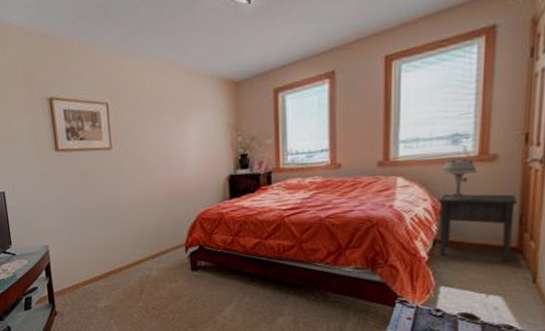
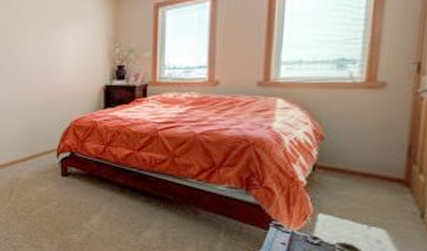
nightstand: present [438,194,517,263] -> none [319,120,406,195]
table lamp: present [440,157,477,202] -> none [323,82,364,127]

